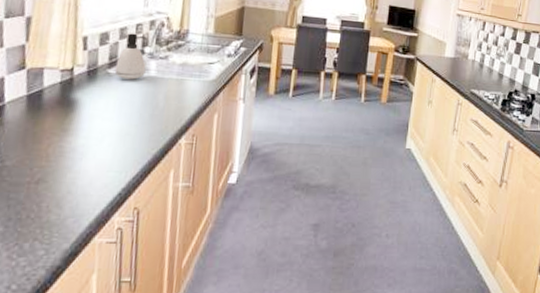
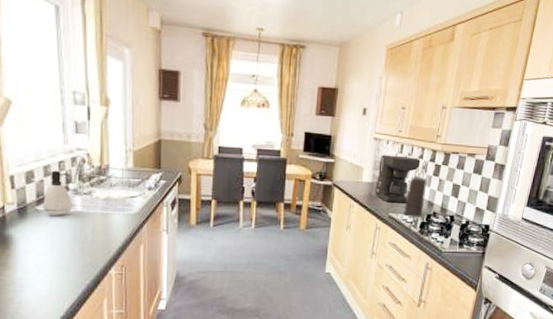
coffee maker: none [457,31,502,80] -> present [375,154,421,203]
canister: none [485,54,509,94] -> present [404,177,428,217]

